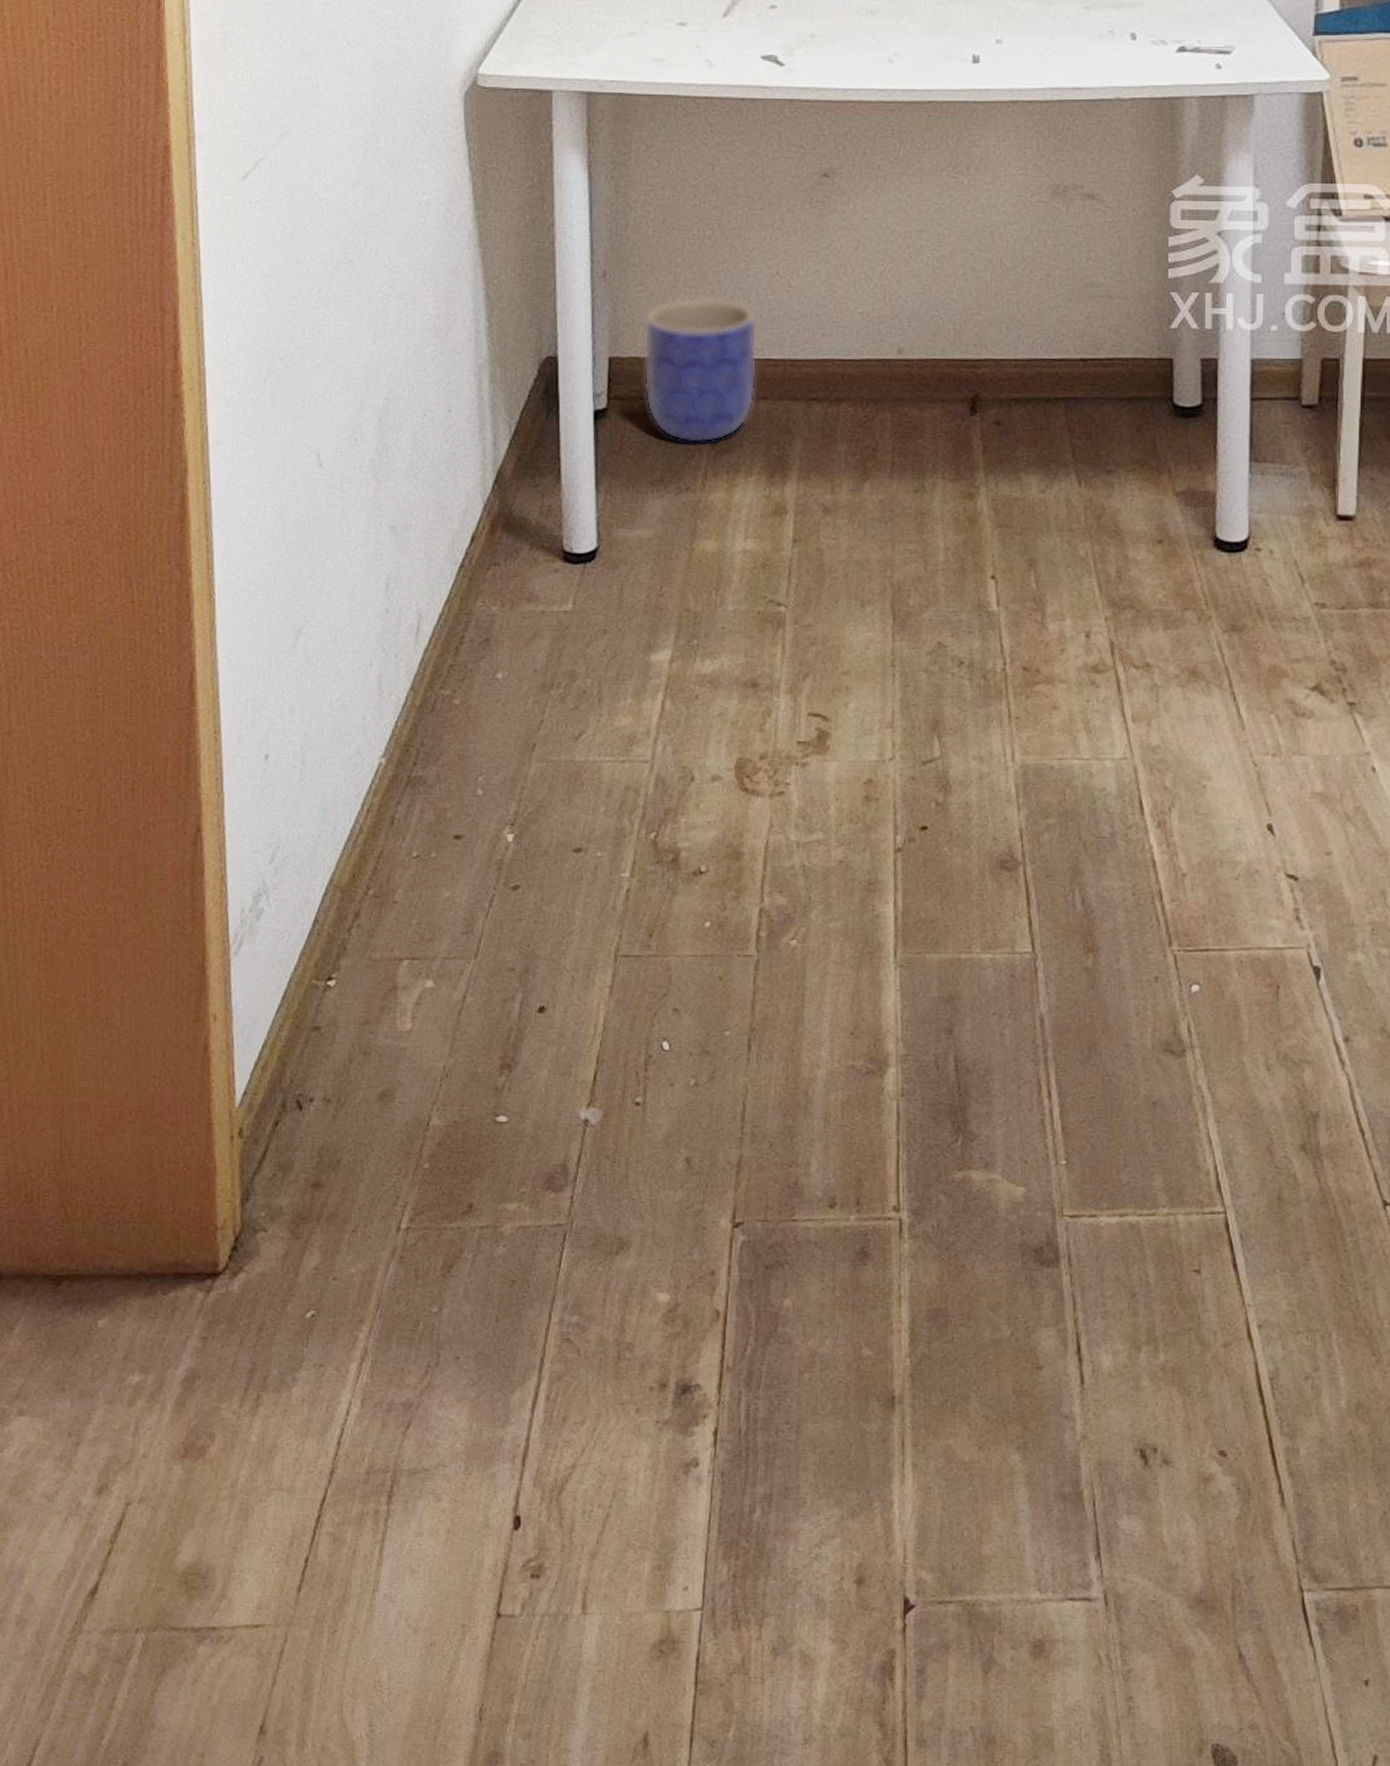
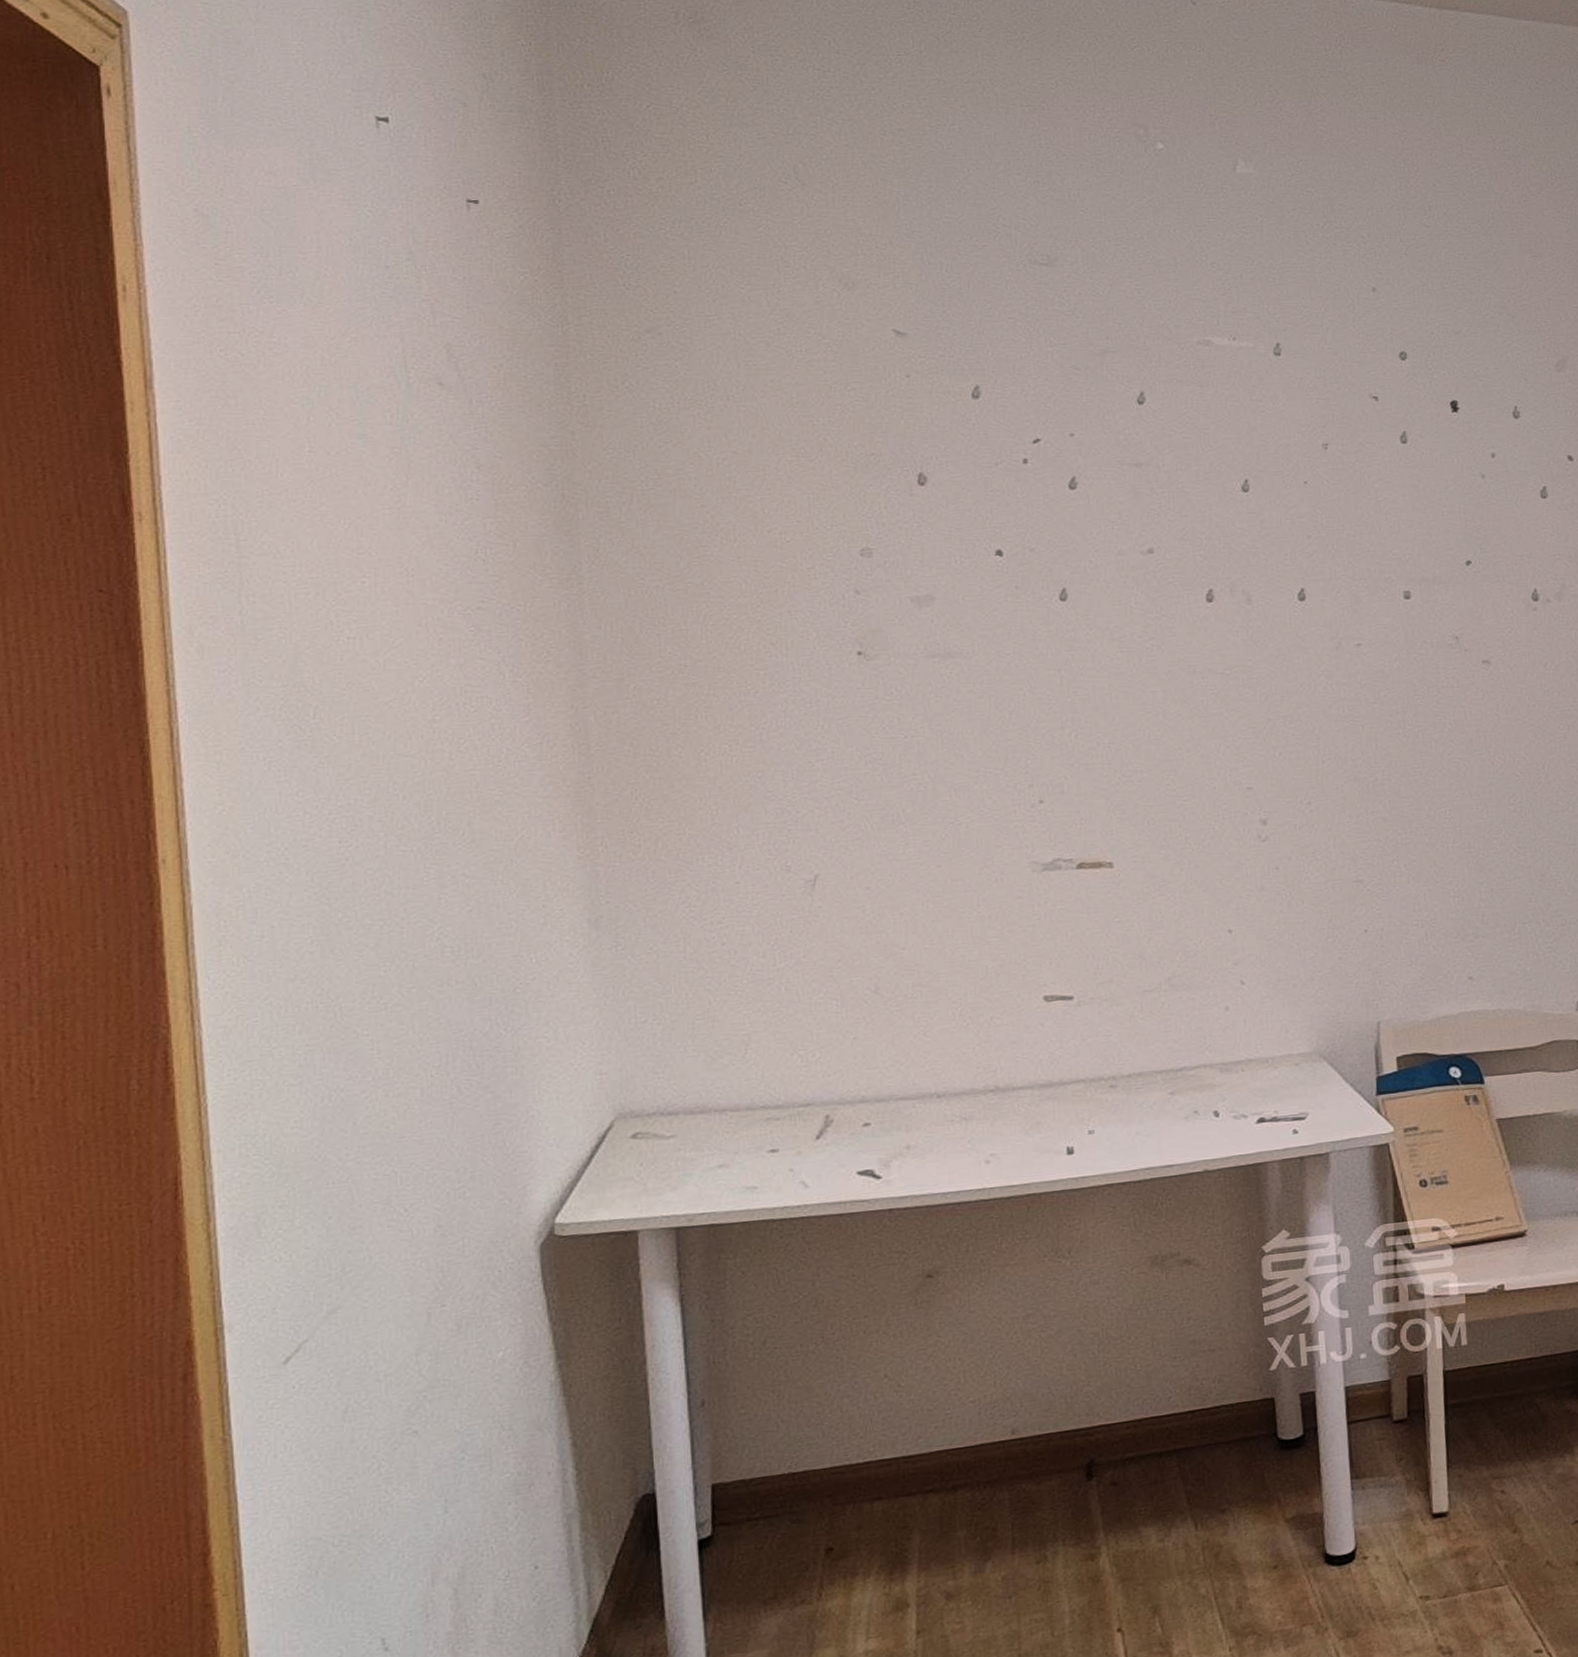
planter: present [644,297,758,444] -> none [748,1407,870,1556]

